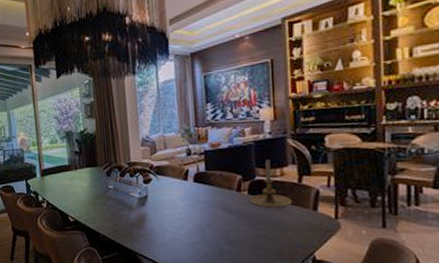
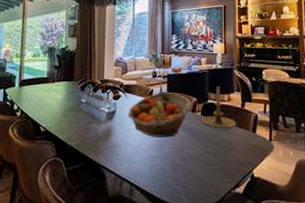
fruit basket: none [161,171,236,221] -> present [128,92,192,137]

